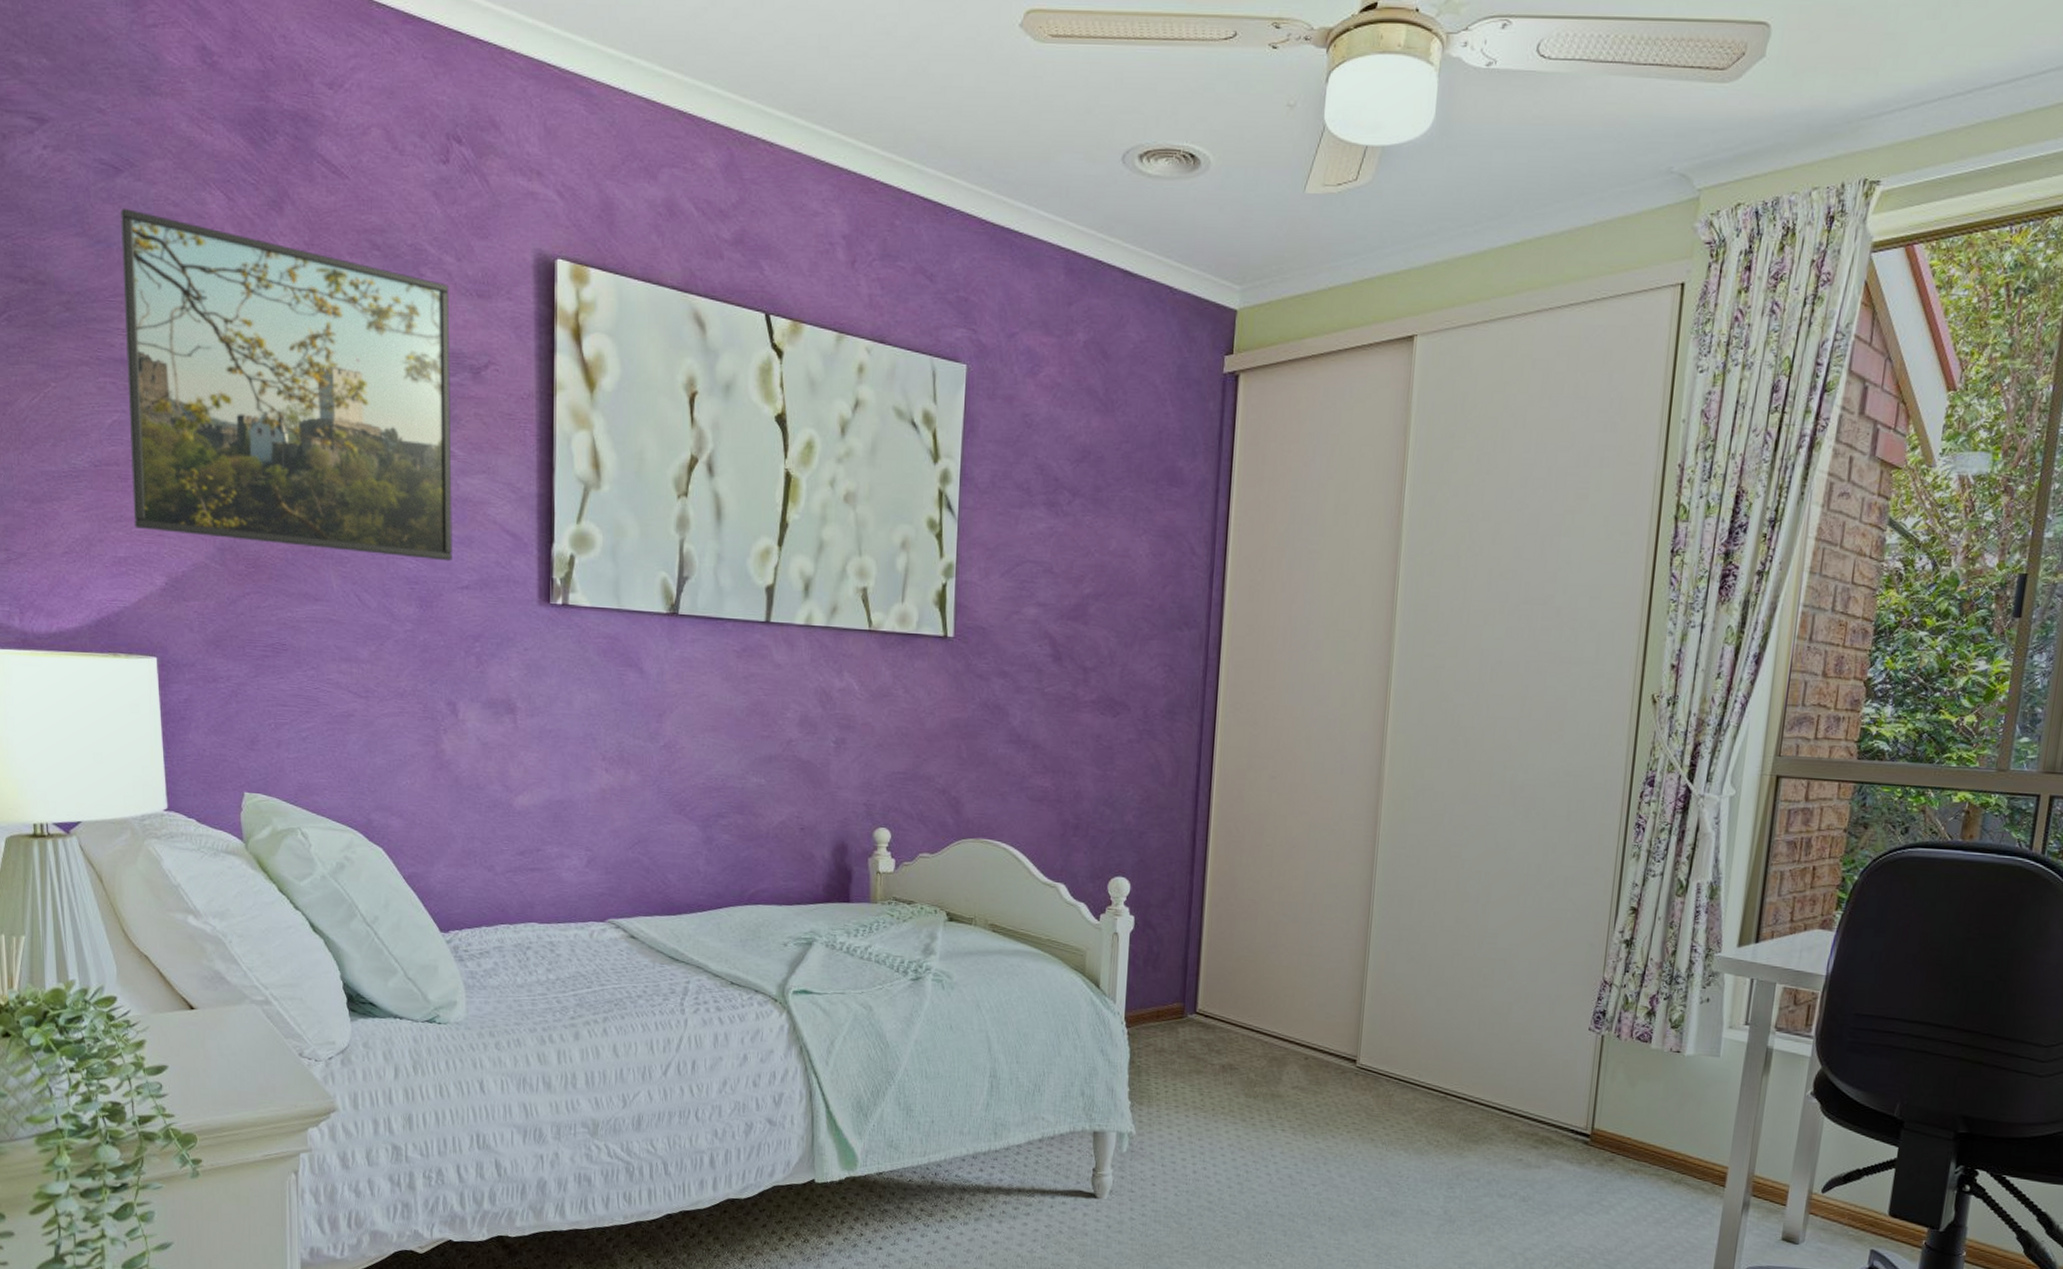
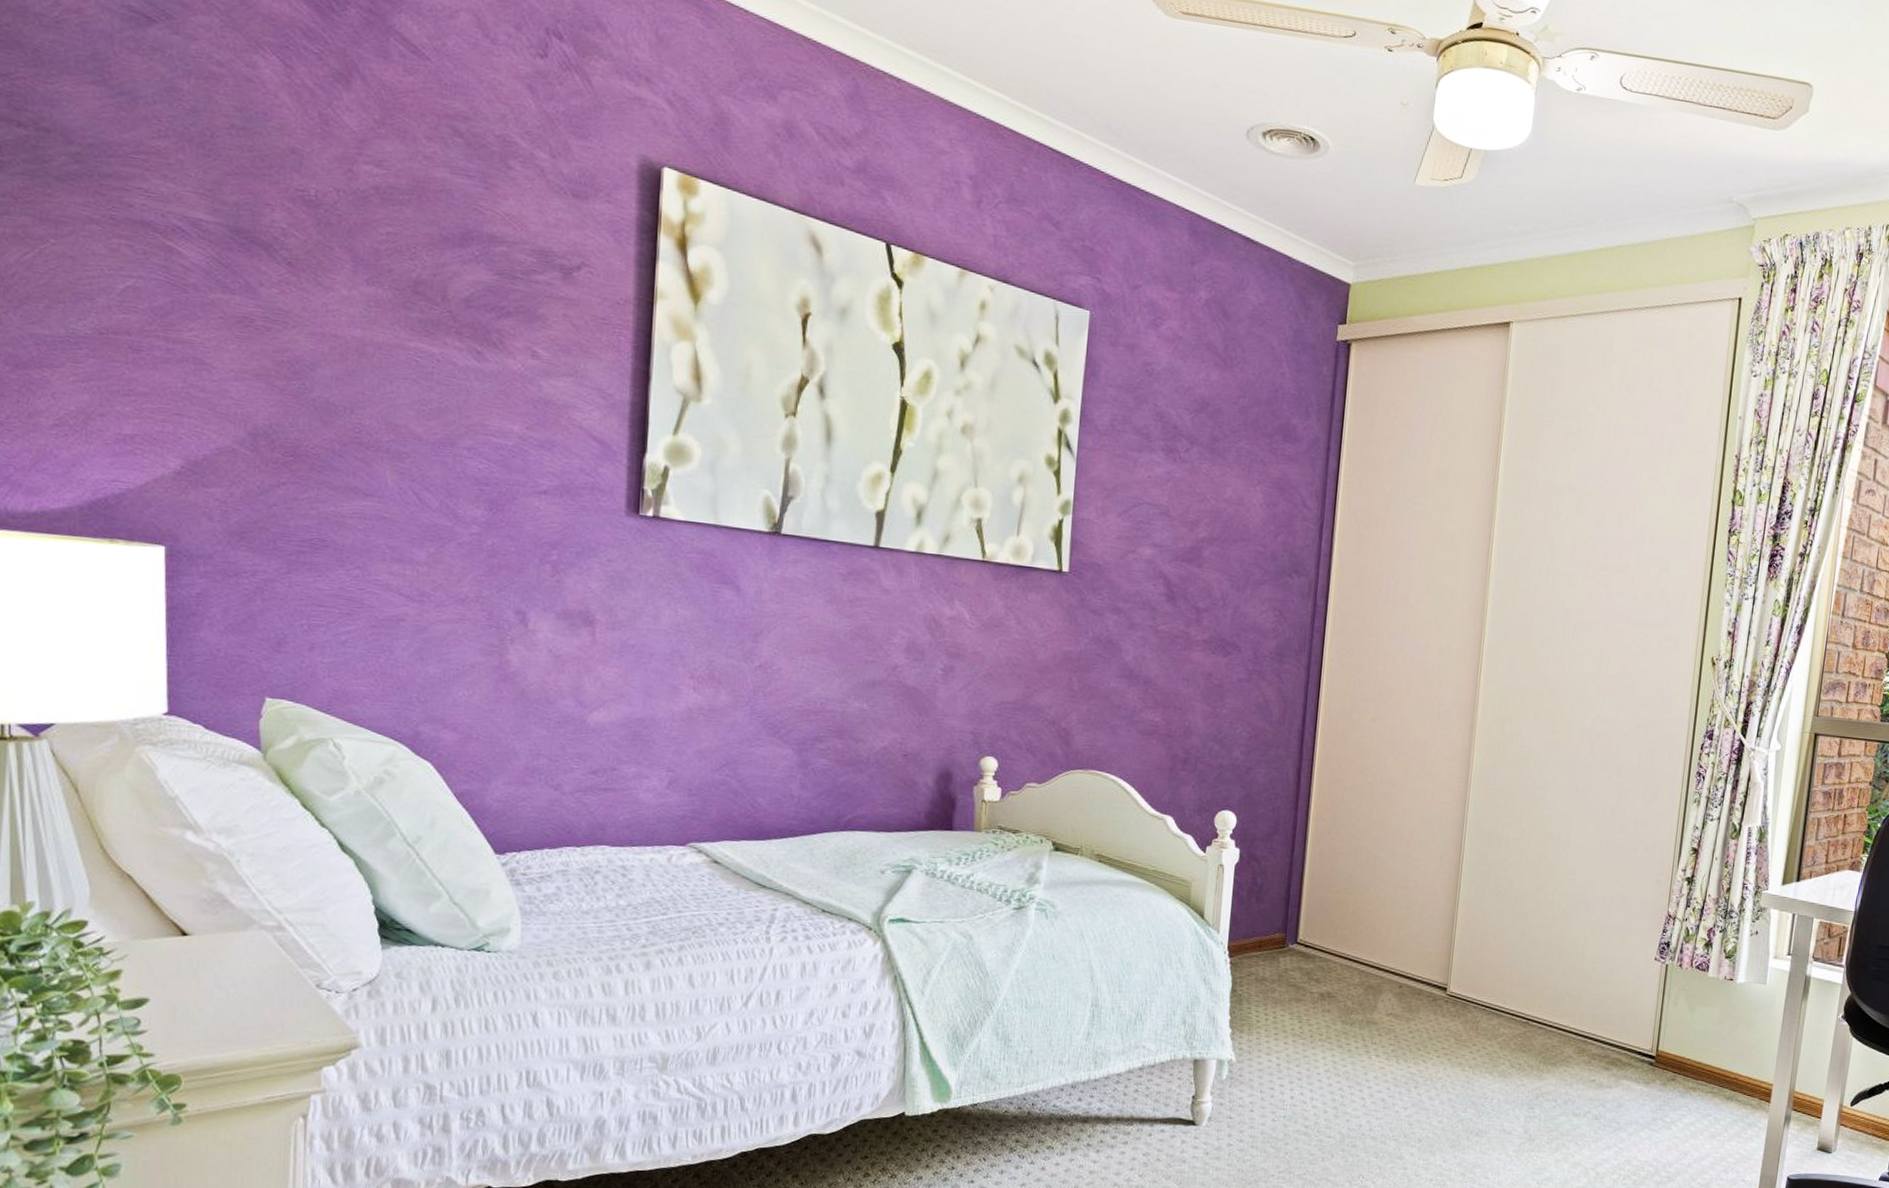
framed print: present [120,208,452,562] -> none [145,60,541,465]

